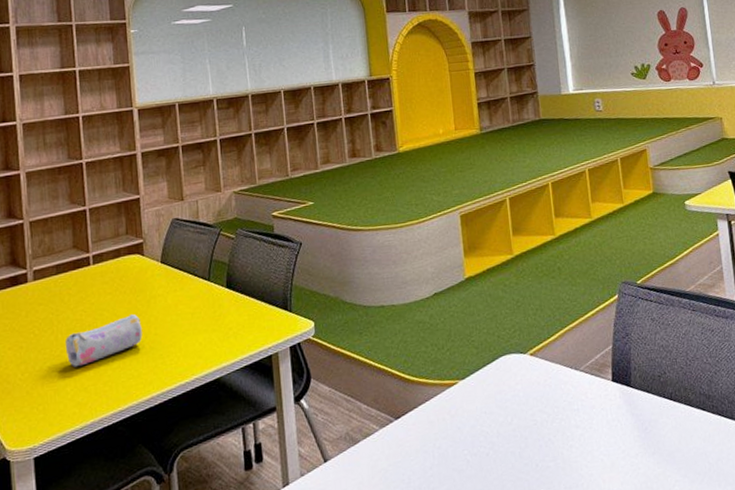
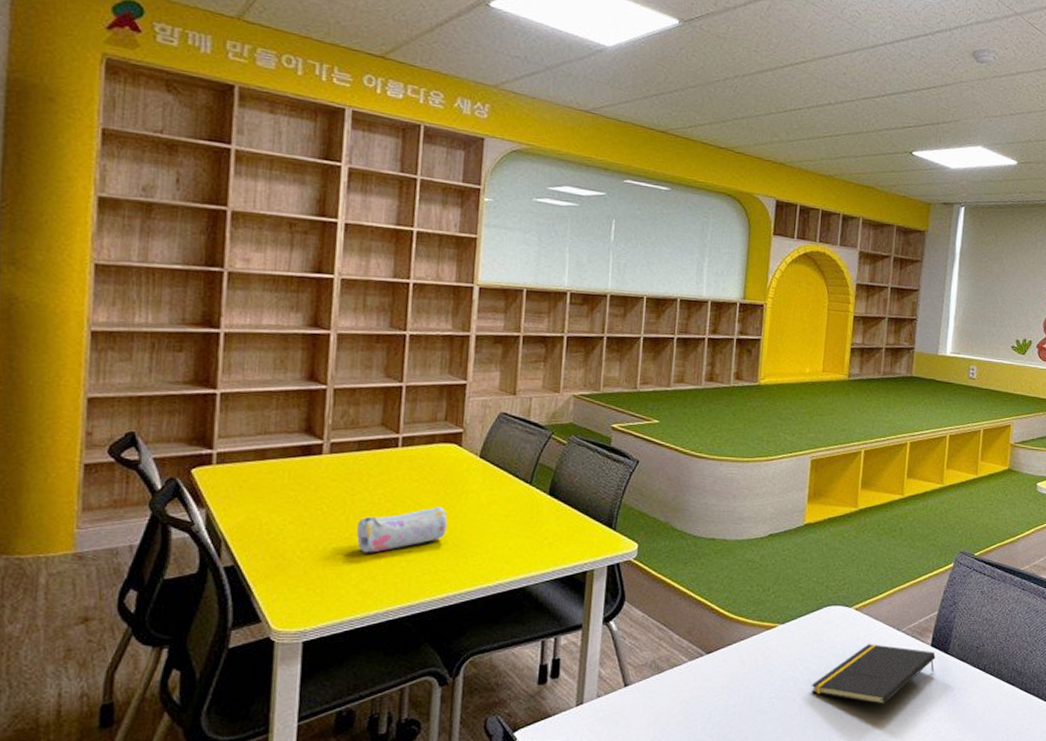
notepad: none [501,386,621,448] -> present [811,644,936,705]

